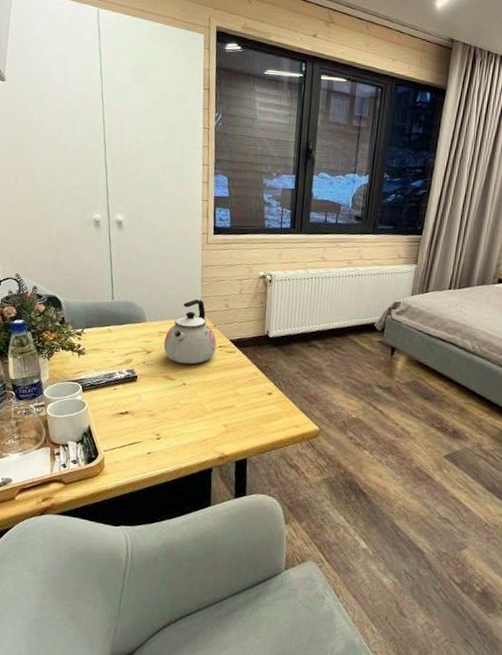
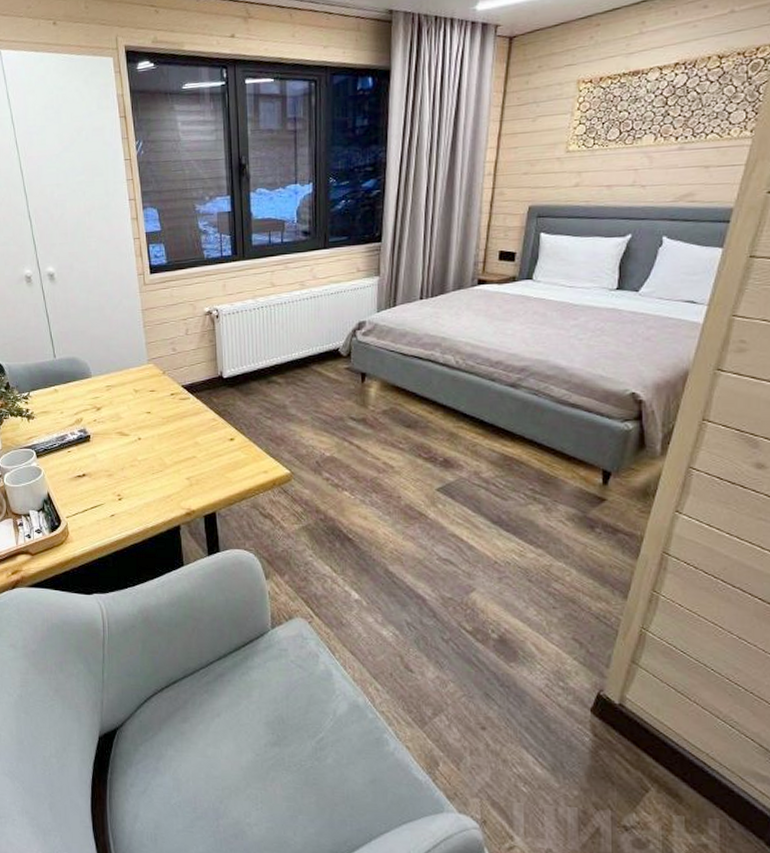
kettle: present [163,299,217,364] -> none [112,346,168,417]

